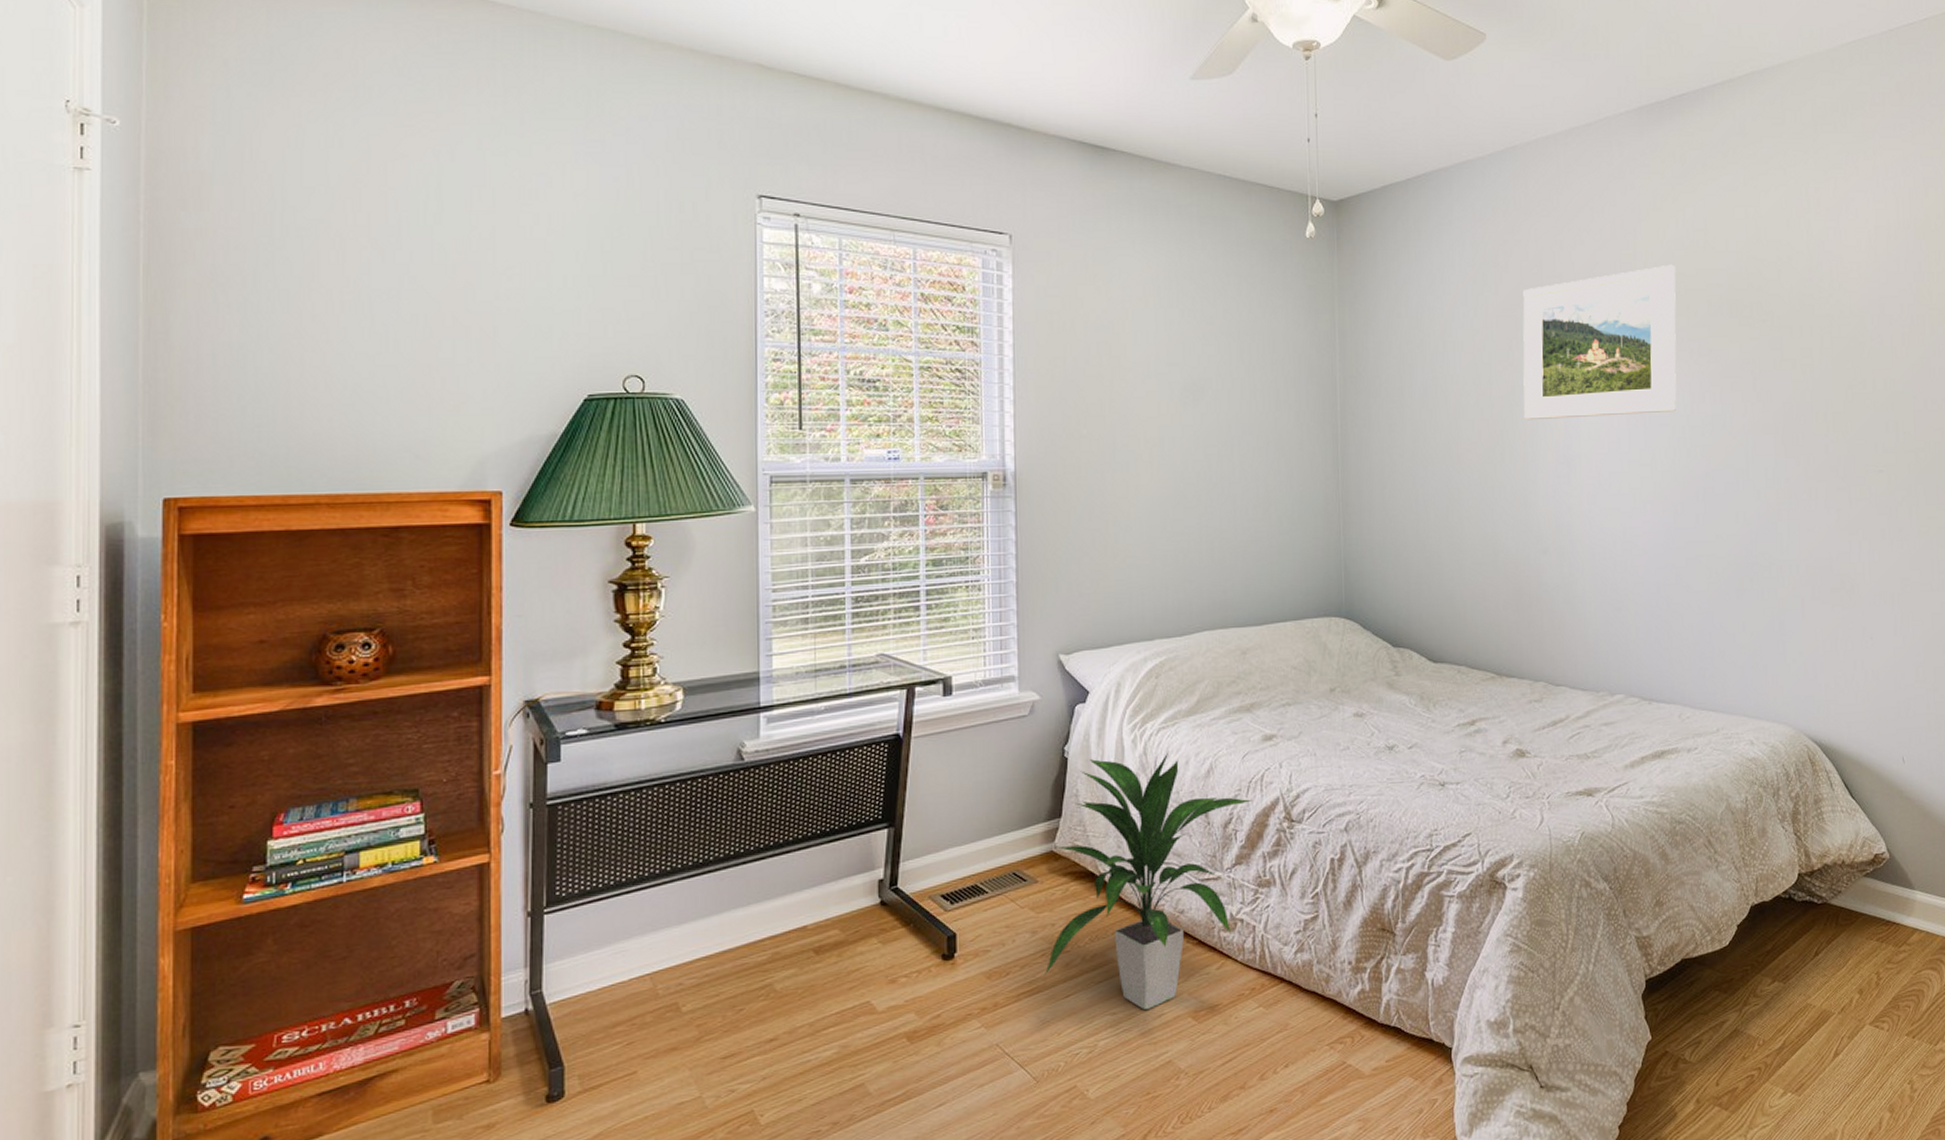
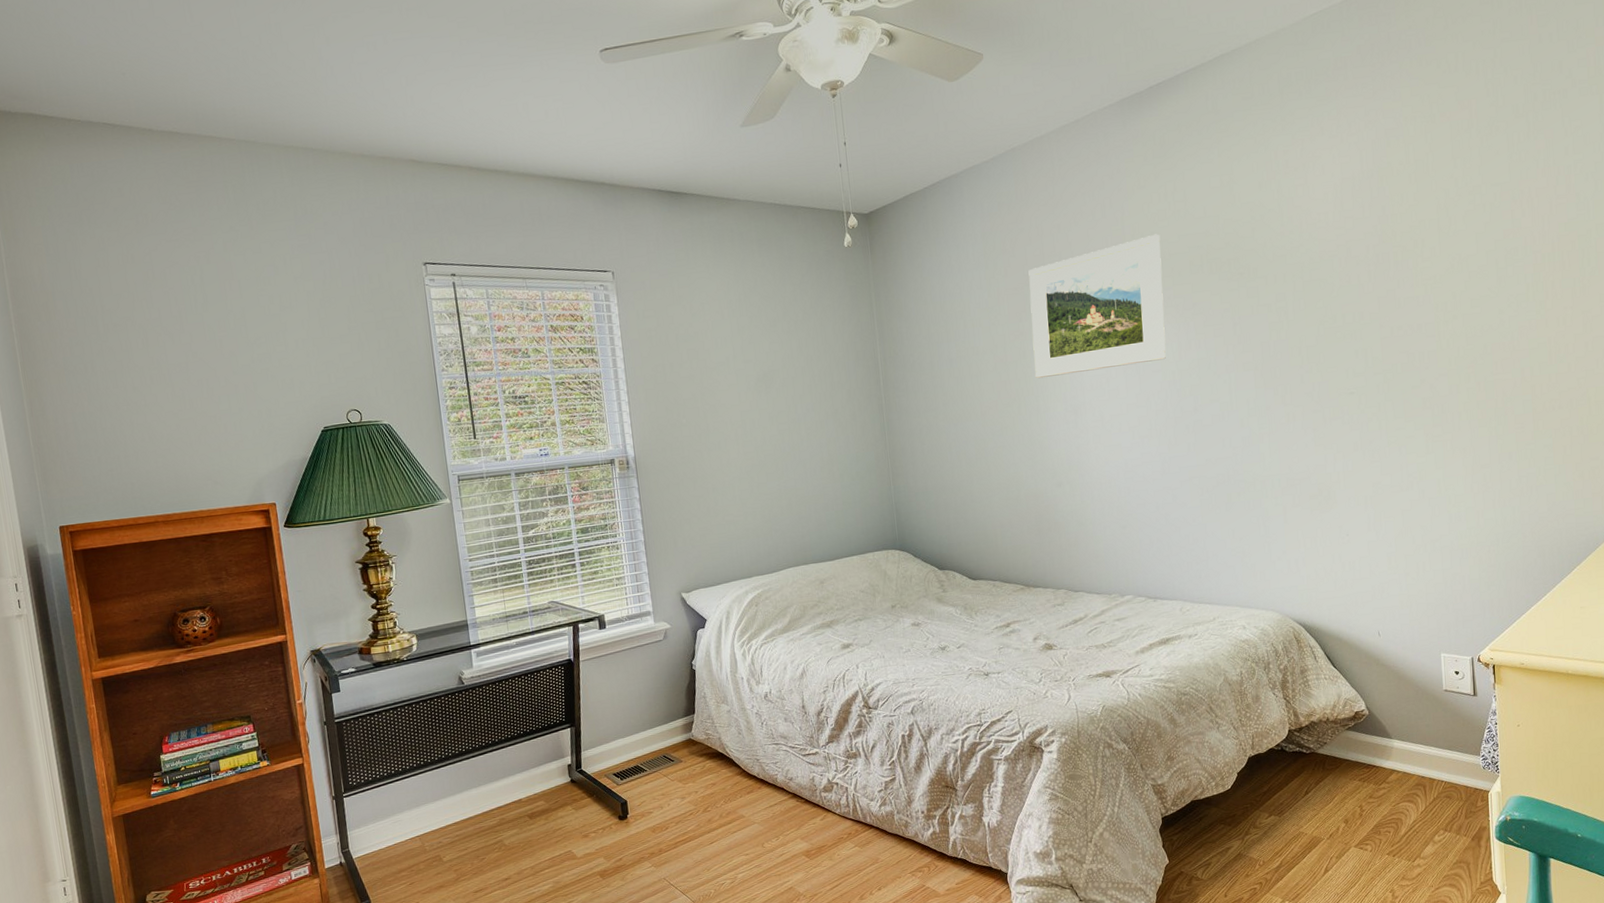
indoor plant: present [1045,750,1252,1011] -> none [693,660,837,852]

